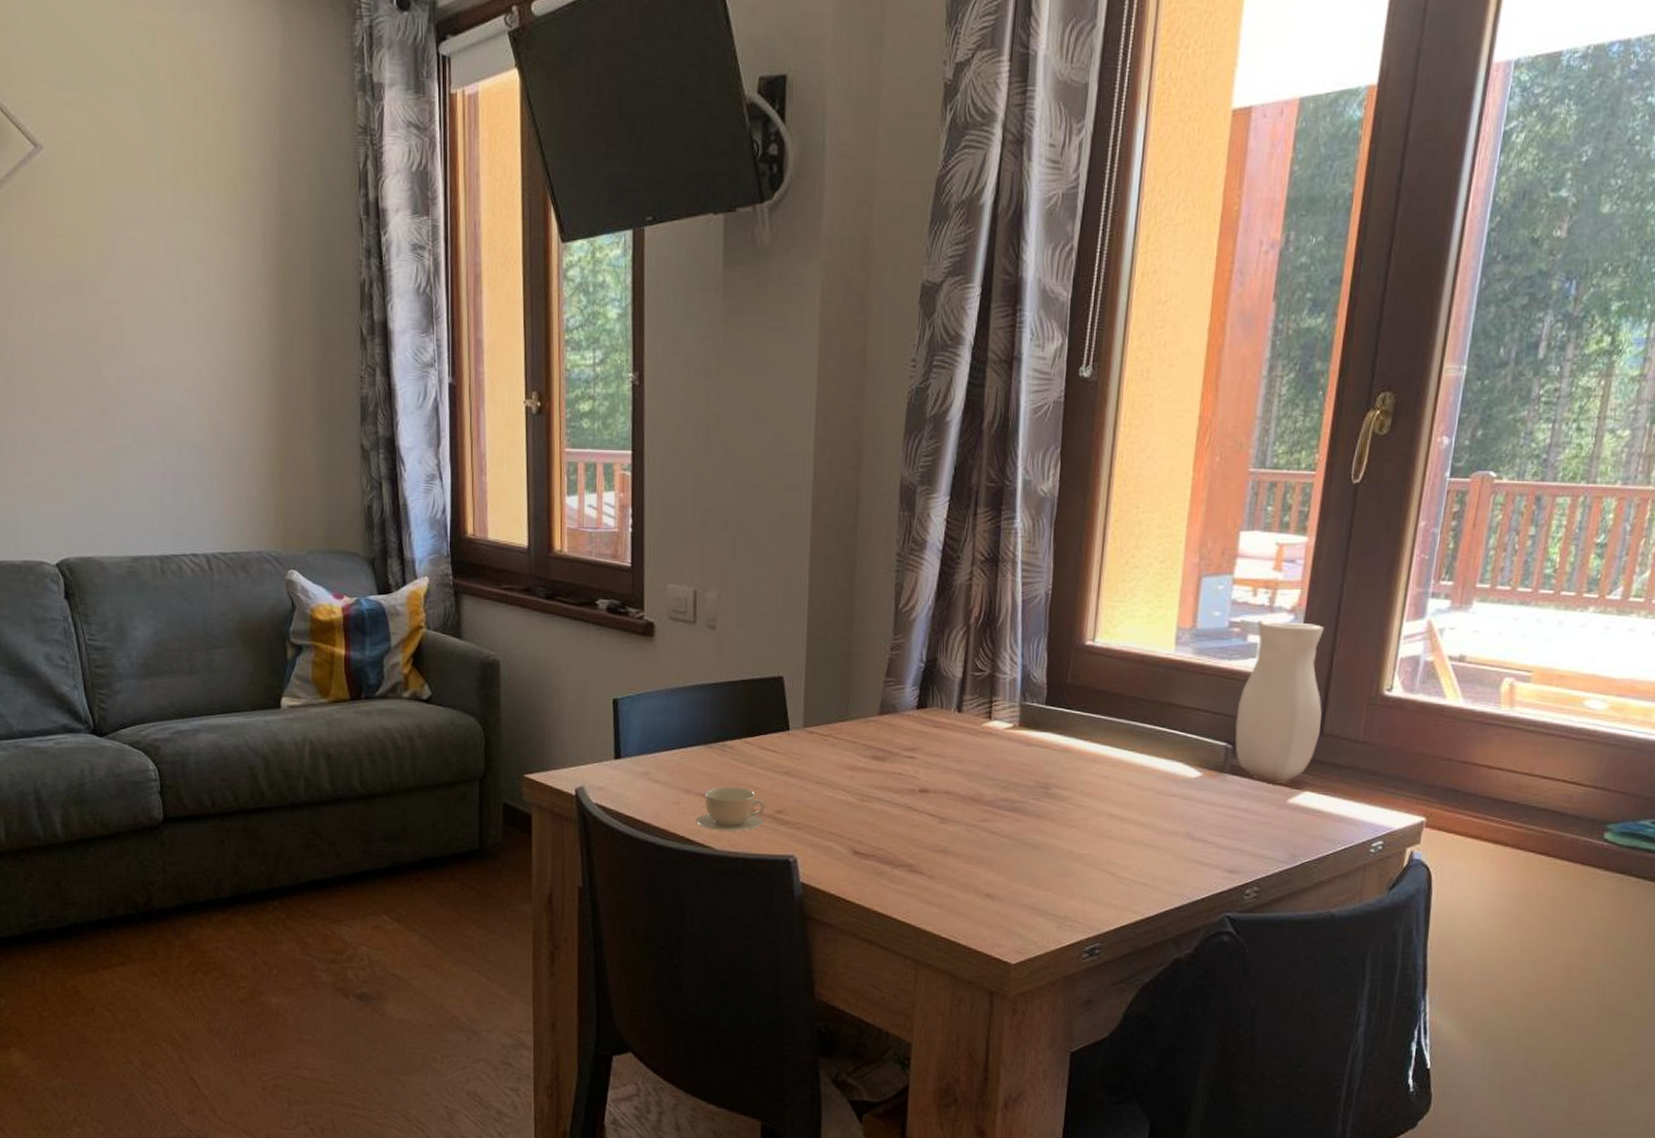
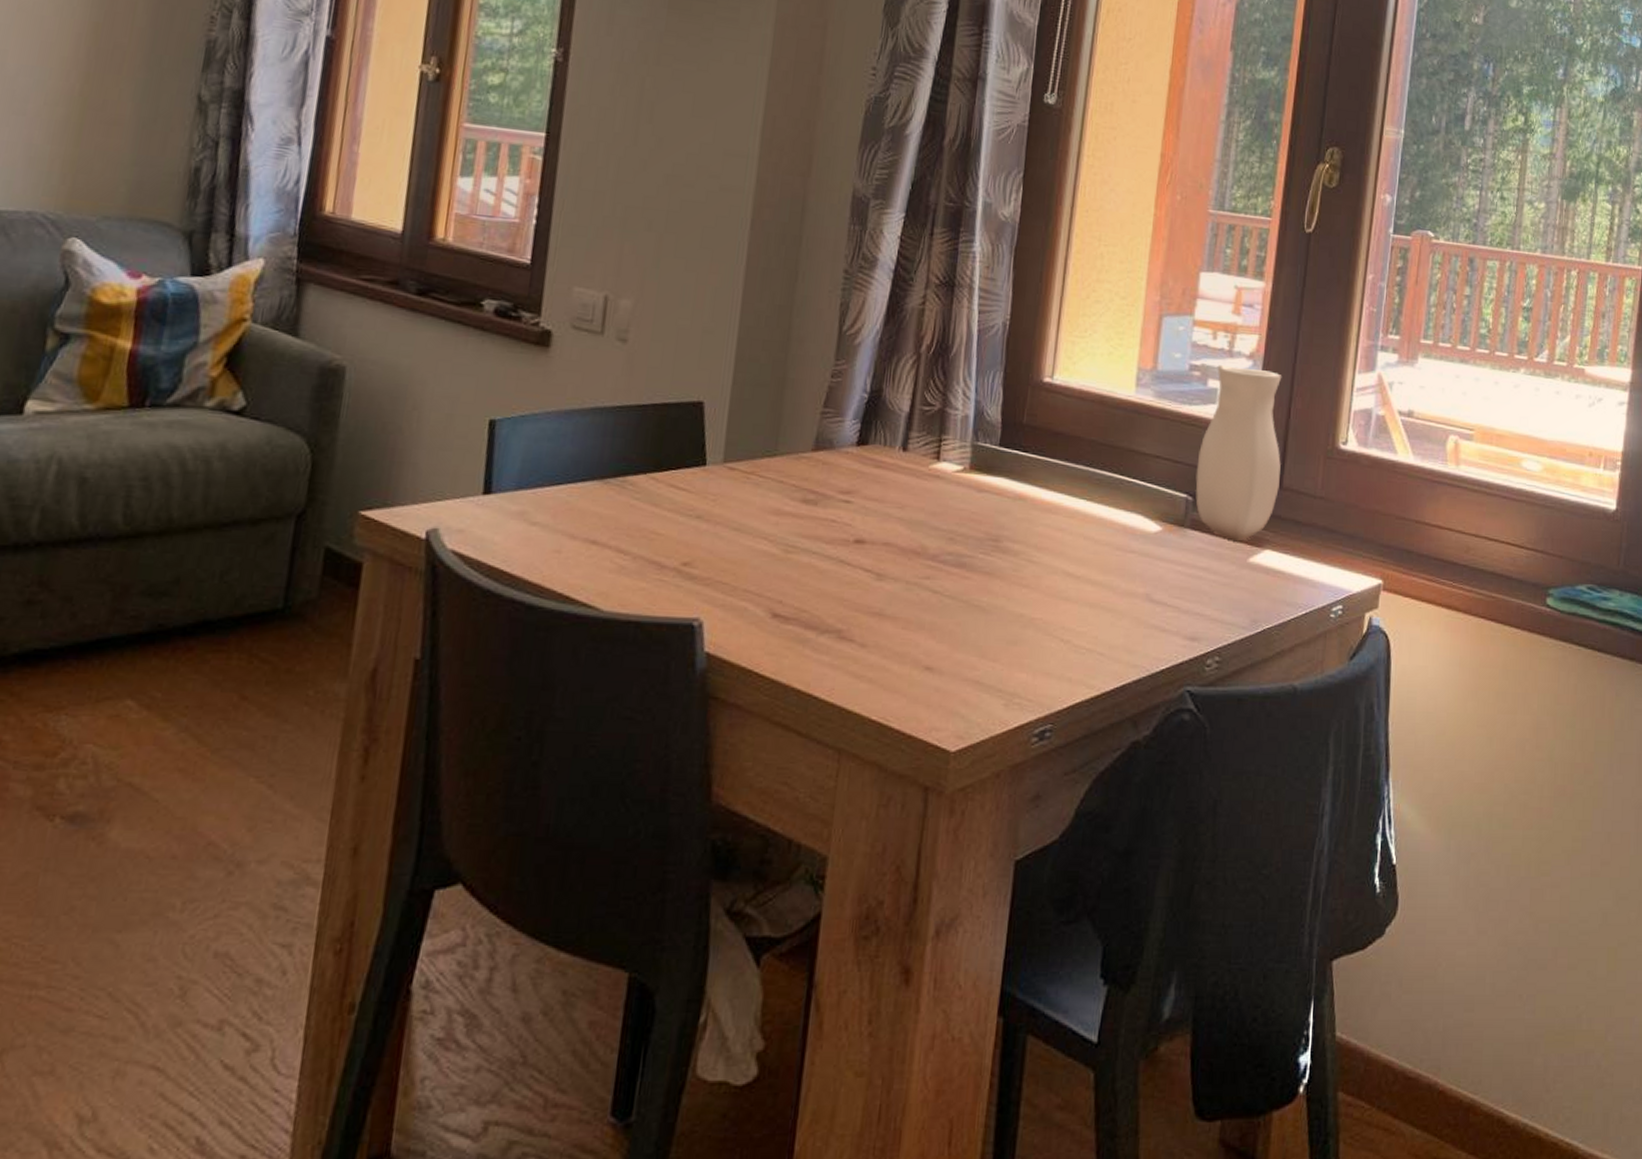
teacup: present [695,786,765,831] -> none [579,531,669,588]

